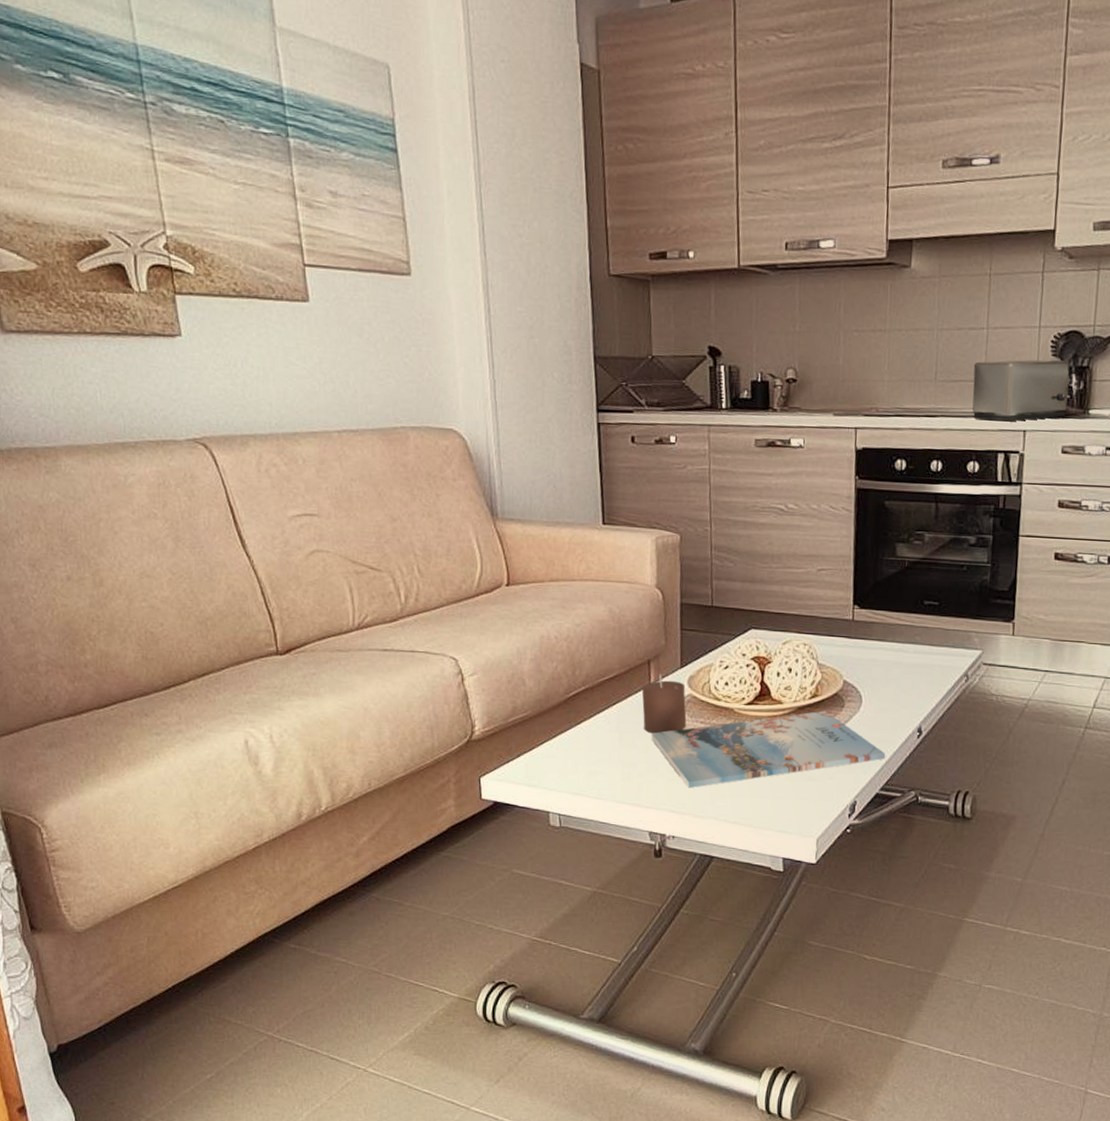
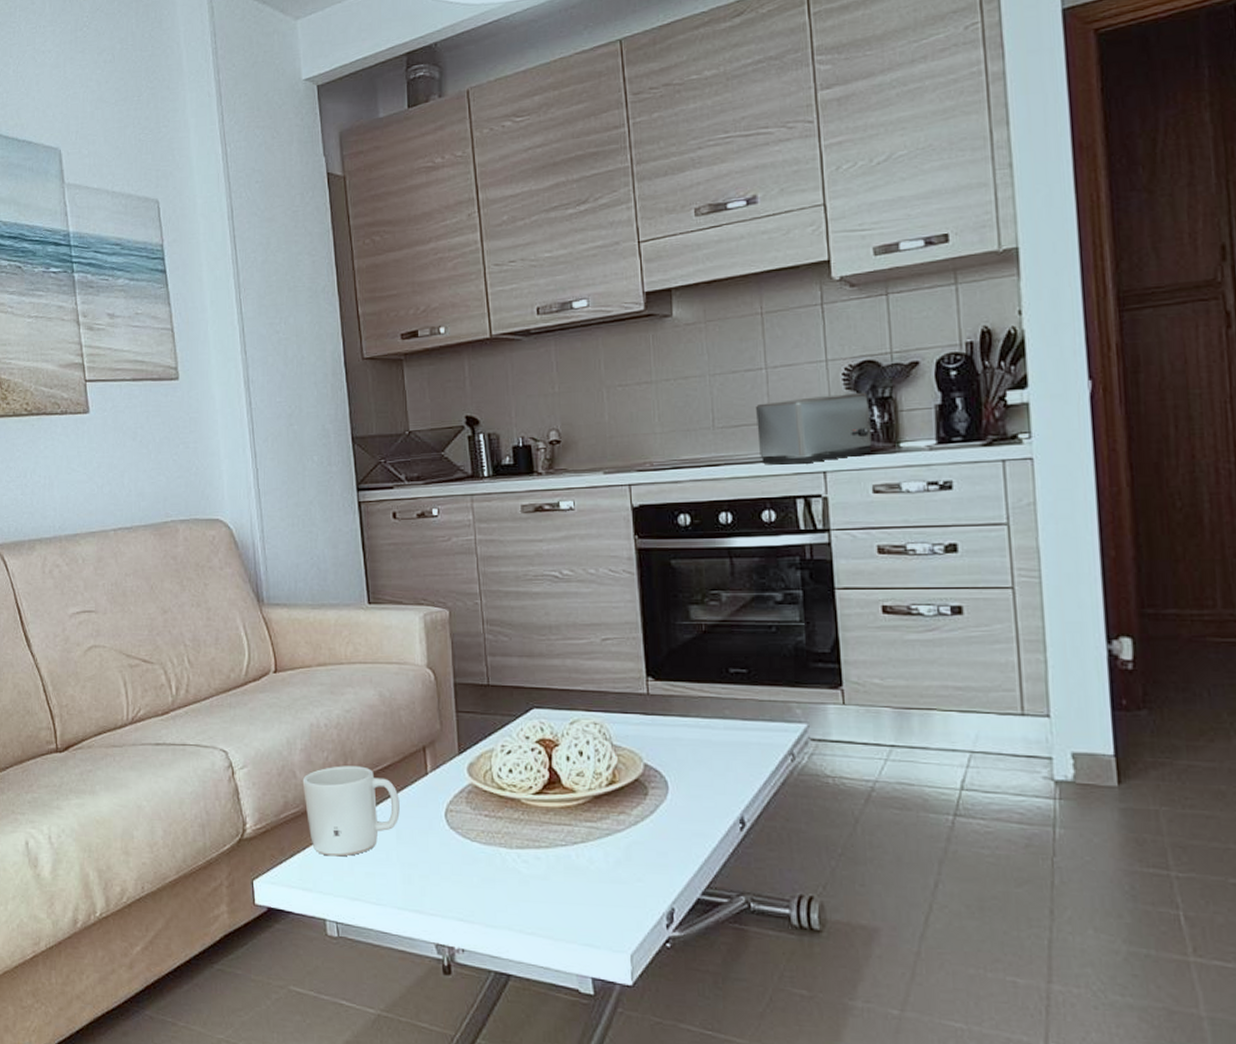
mug: none [531,675,623,757] -> present [302,766,400,857]
candle: present [641,674,687,734] -> none [418,761,469,829]
magazine: present [651,710,886,789] -> none [431,799,704,893]

